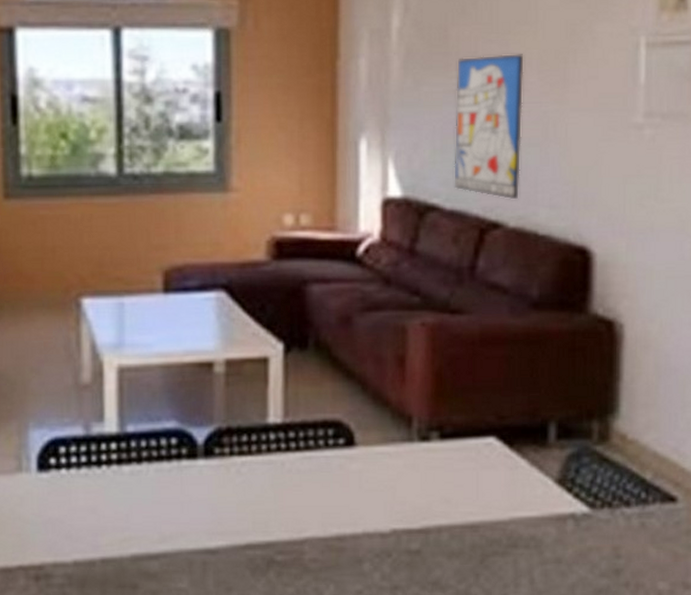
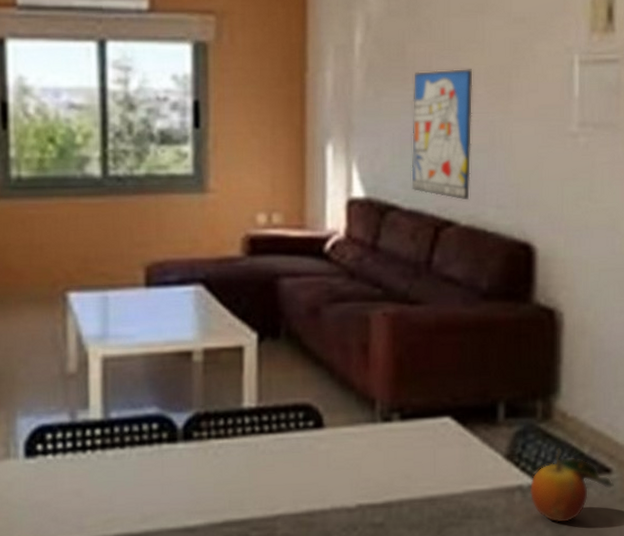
fruit: none [583,473,680,555] -> present [529,448,614,523]

